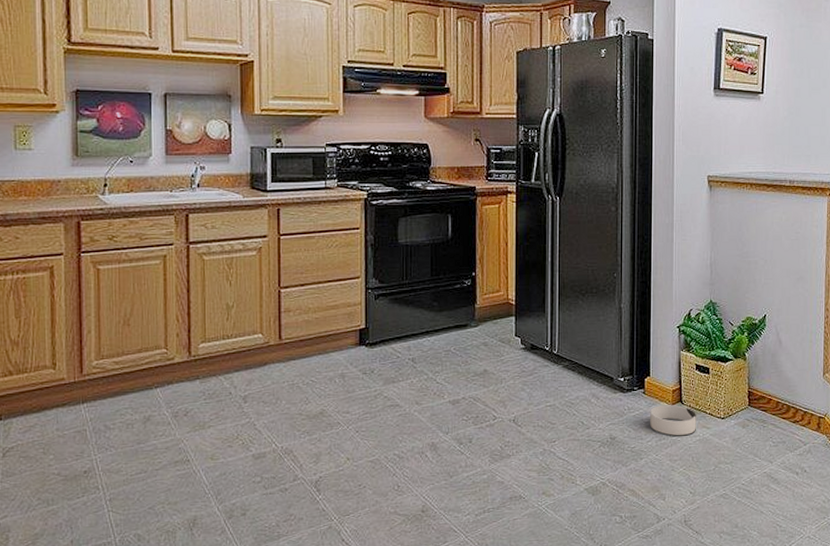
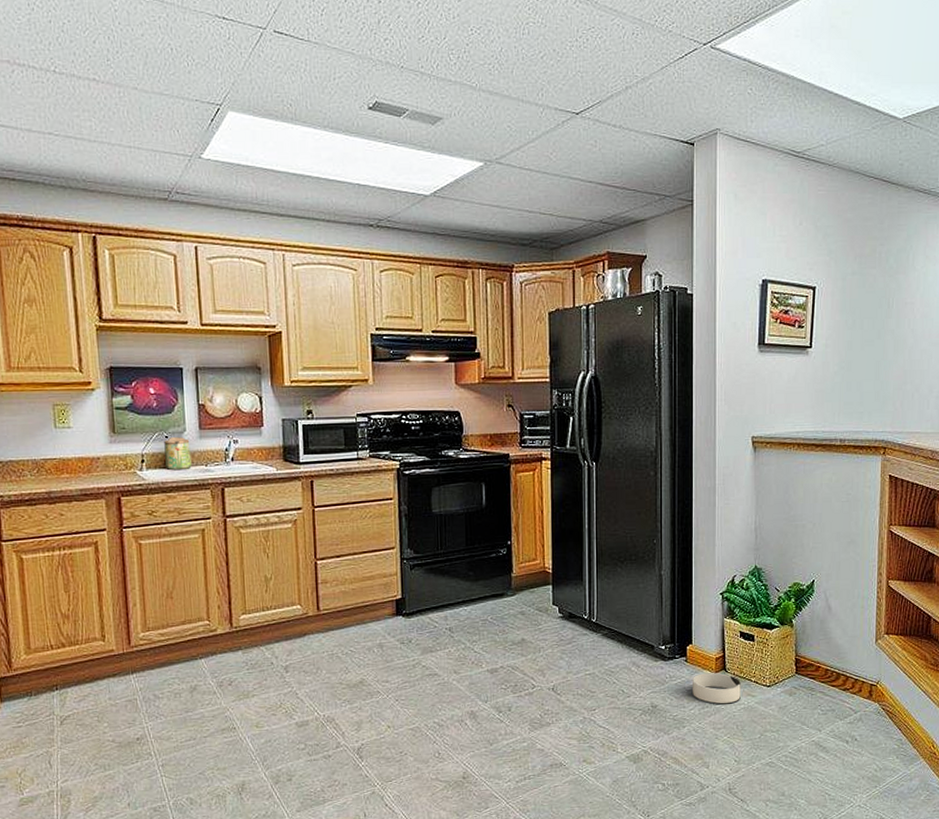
canister: none [129,162,156,196] -> present [164,437,192,471]

